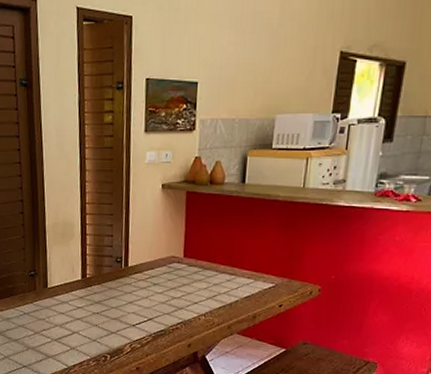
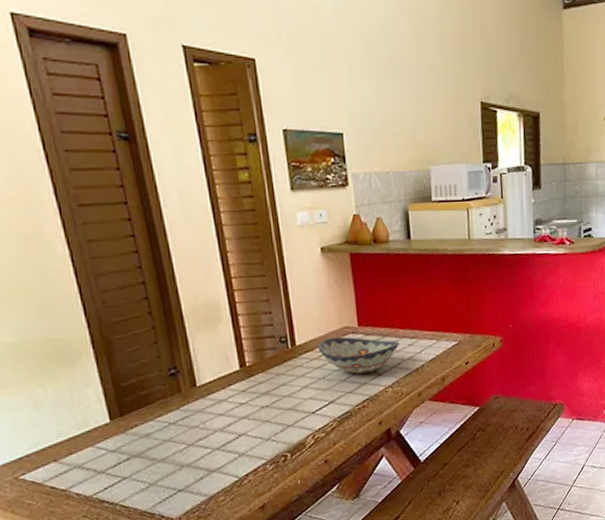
decorative bowl: none [146,264,219,300] -> present [318,337,400,374]

